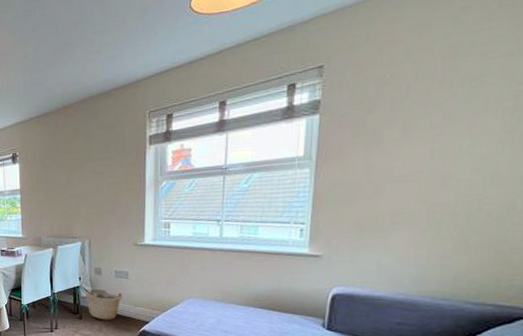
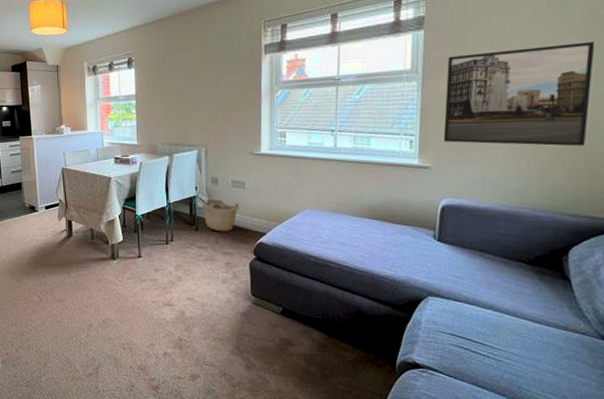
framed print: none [336,120,513,232] -> present [443,42,595,146]

